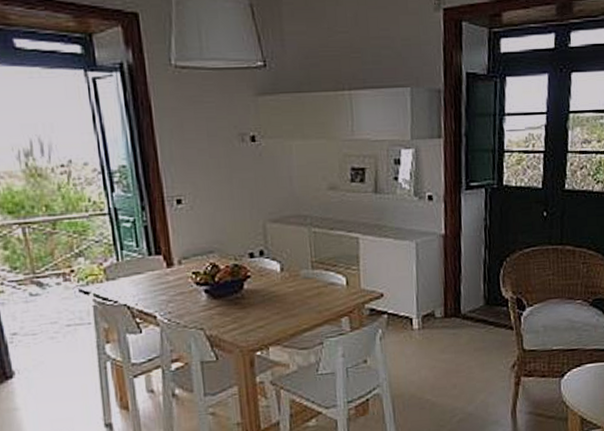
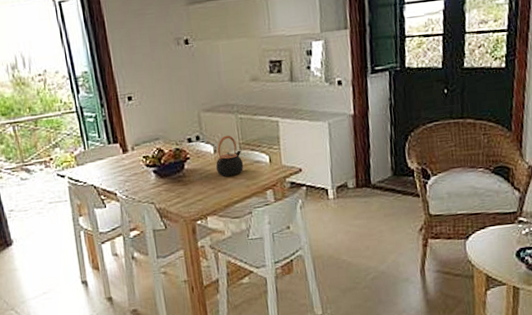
teapot: none [282,251,316,300] -> present [216,135,244,177]

